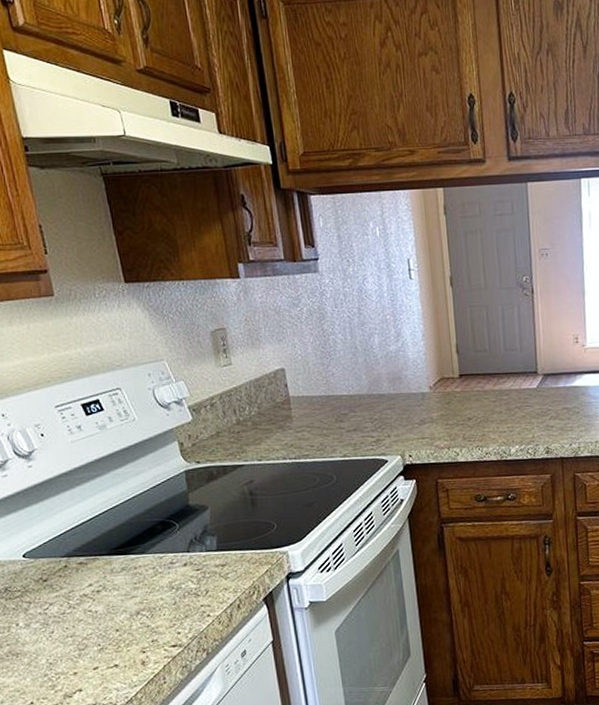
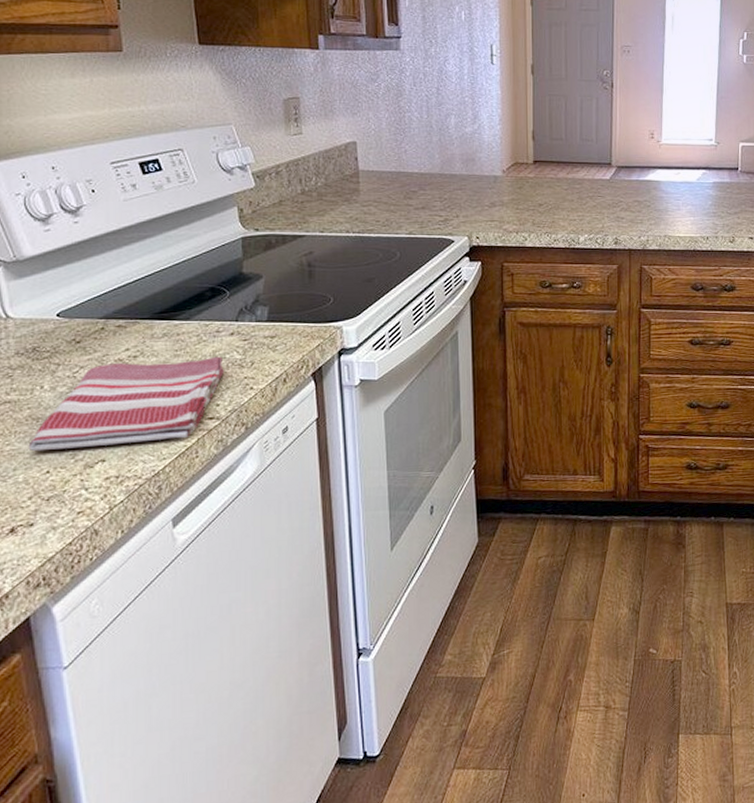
dish towel: none [11,586,183,685] -> present [28,356,225,452]

